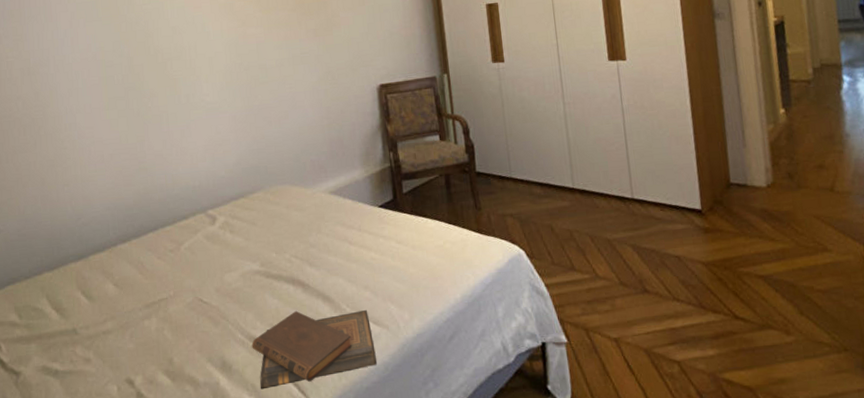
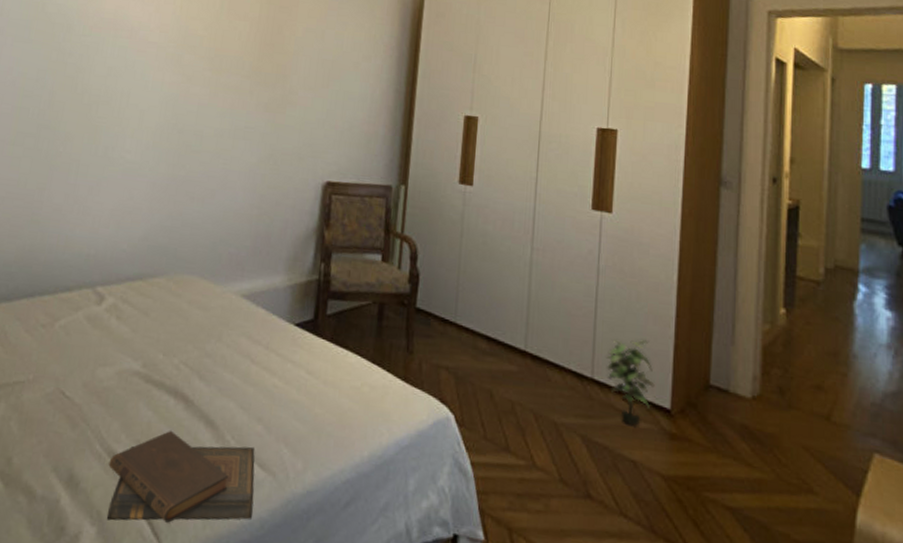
potted plant: none [641,158,685,229] -> present [606,339,655,425]

